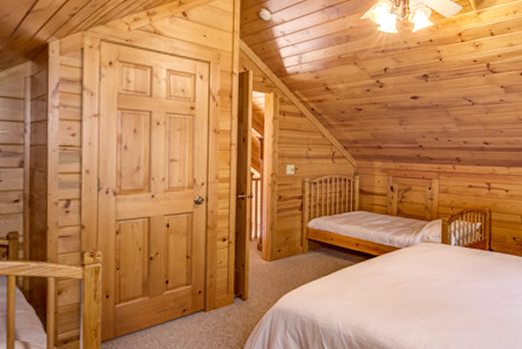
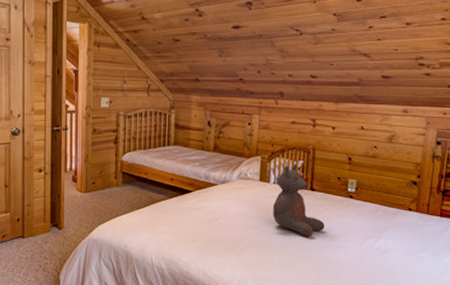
teddy bear: none [455,225,504,296] -> present [273,163,325,236]

